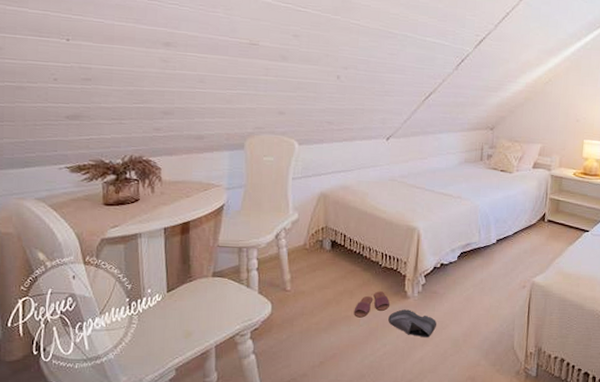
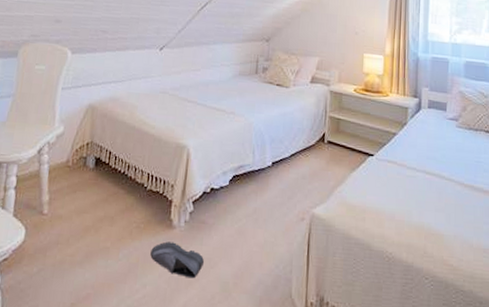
slippers: present [354,291,390,318] -> none [113,219,153,250]

